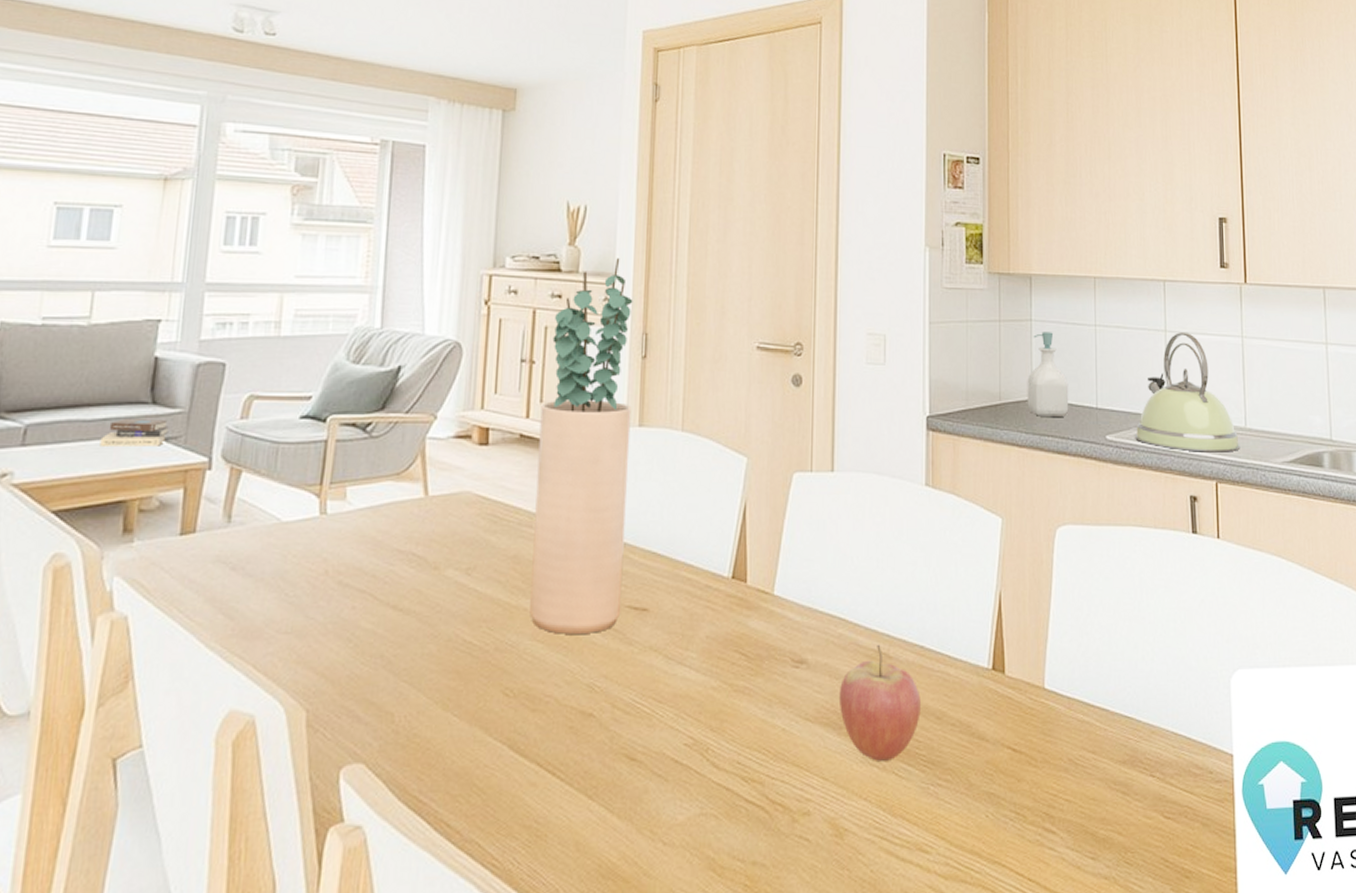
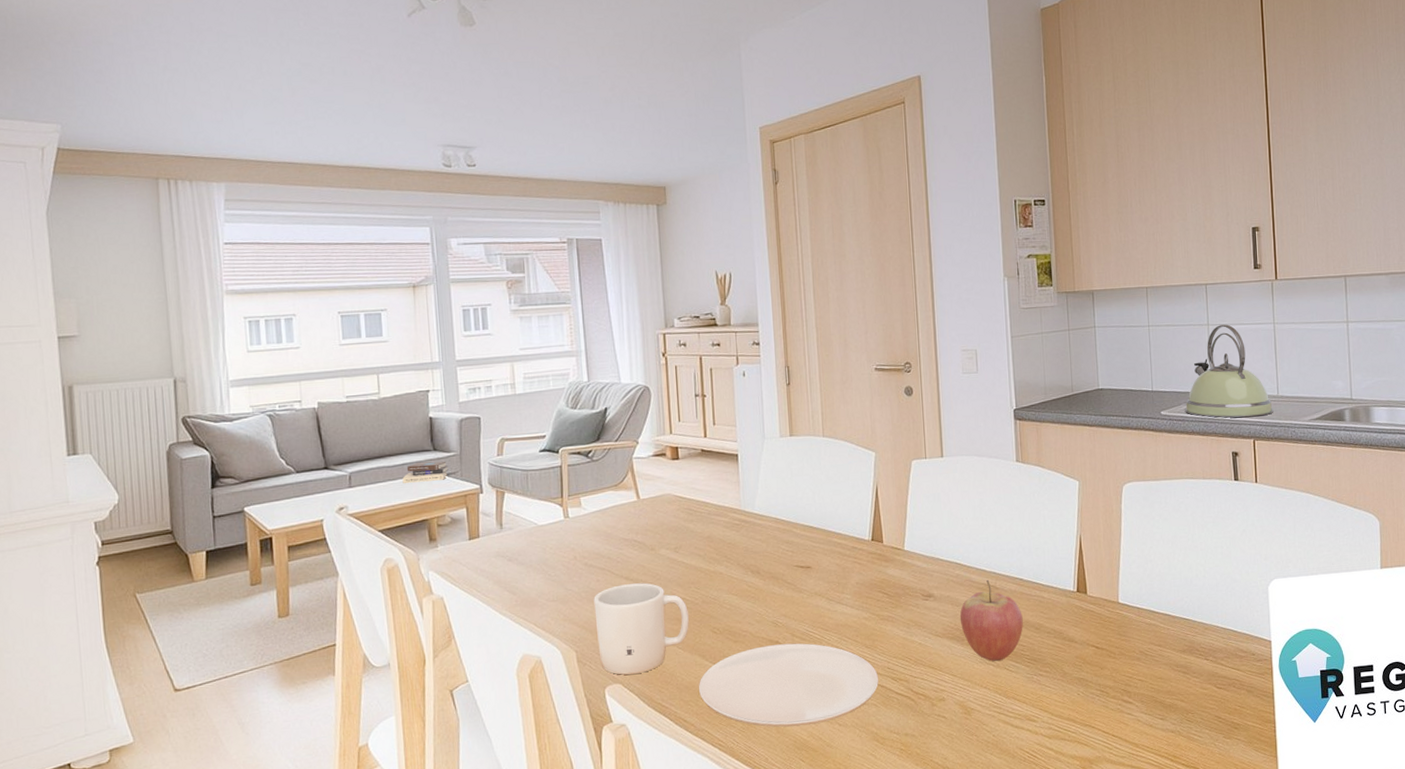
mug: none [338,615,475,751] -> present [593,583,690,675]
plate: none [473,718,723,844] -> present [698,643,878,727]
vase: present [529,258,633,634] -> none [714,311,791,589]
soap bottle: present [1027,332,1069,417] -> none [1094,335,1129,402]

